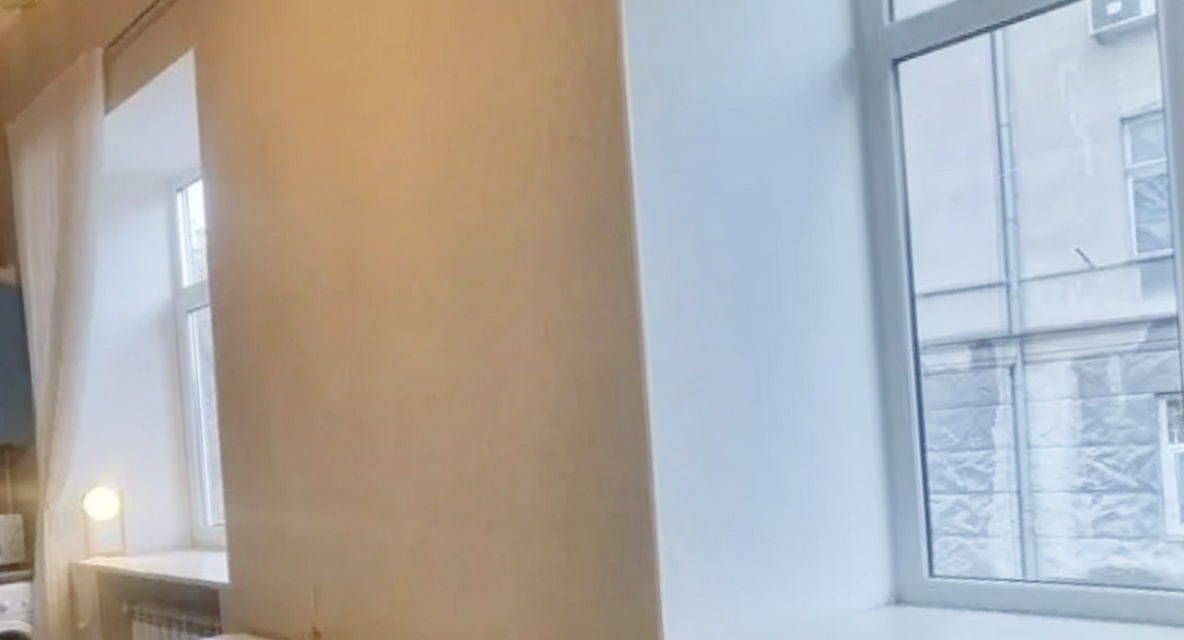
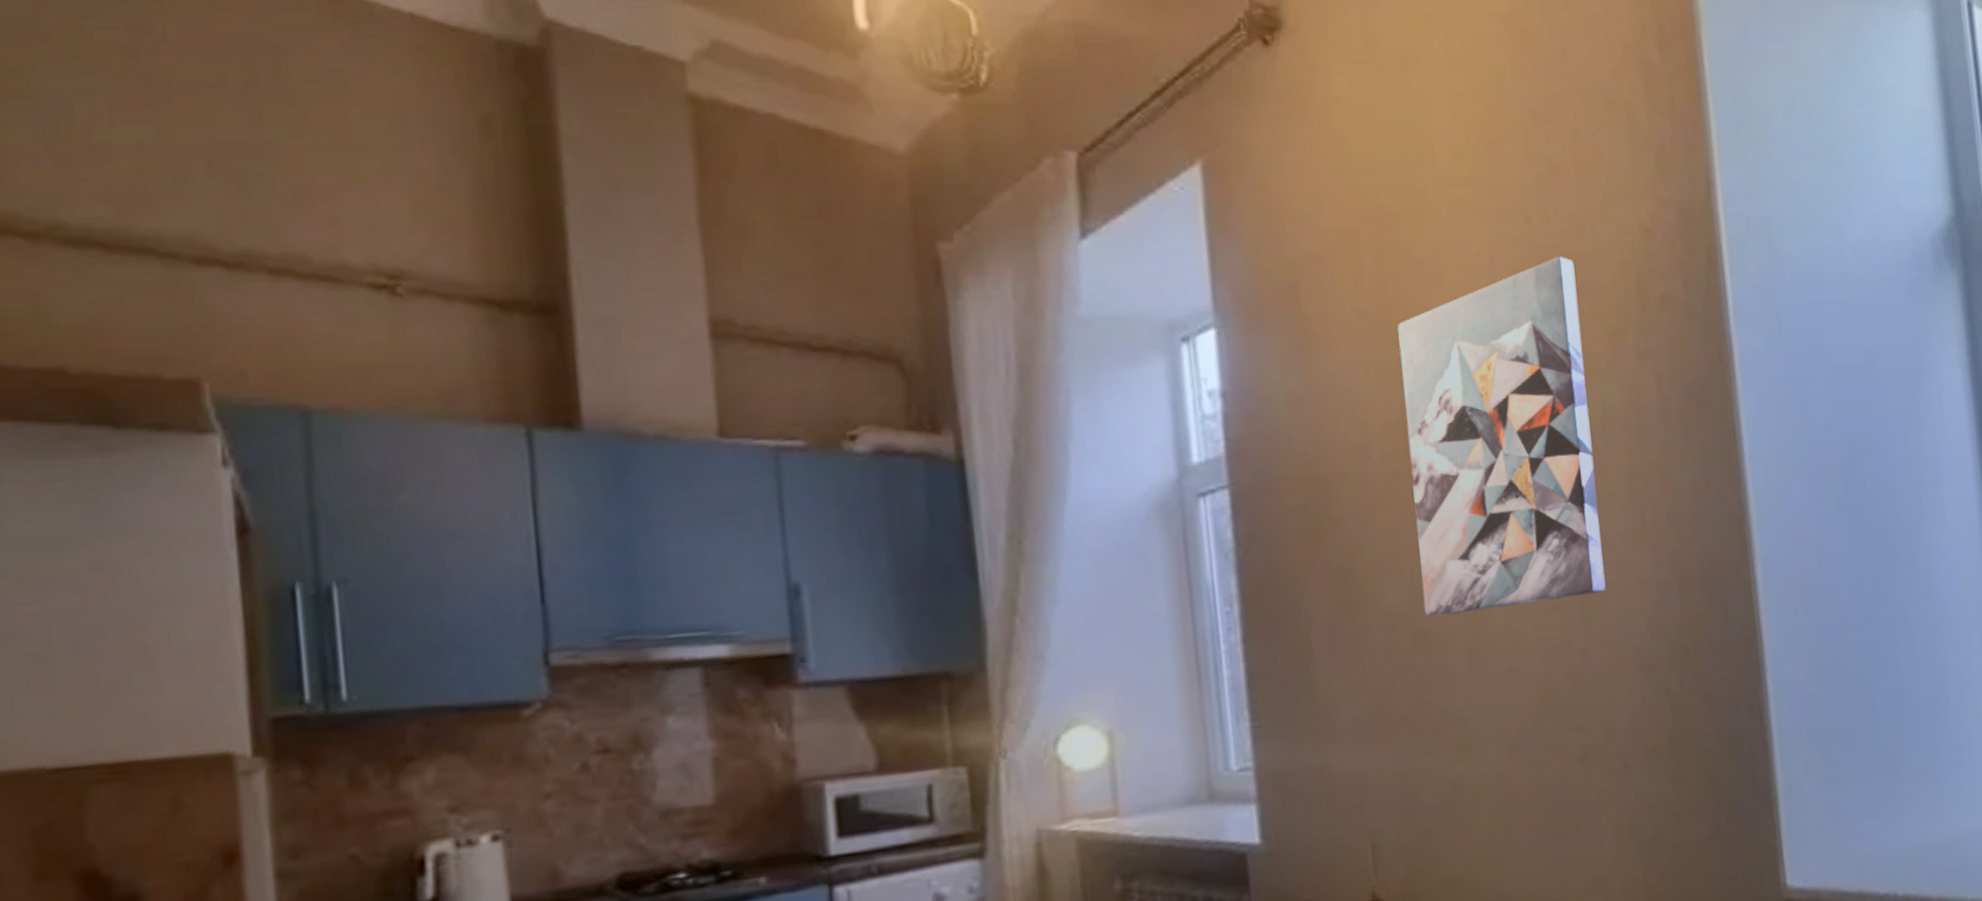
wall art: none [344,107,512,409] -> present [1397,257,1606,617]

